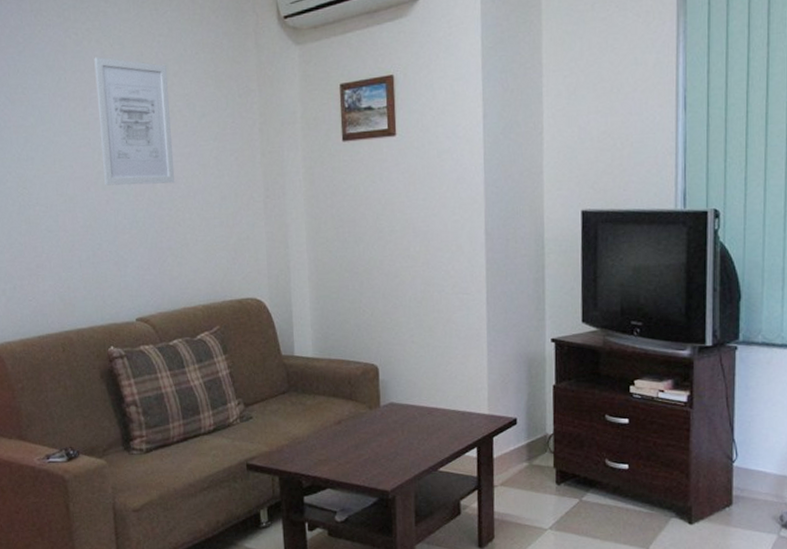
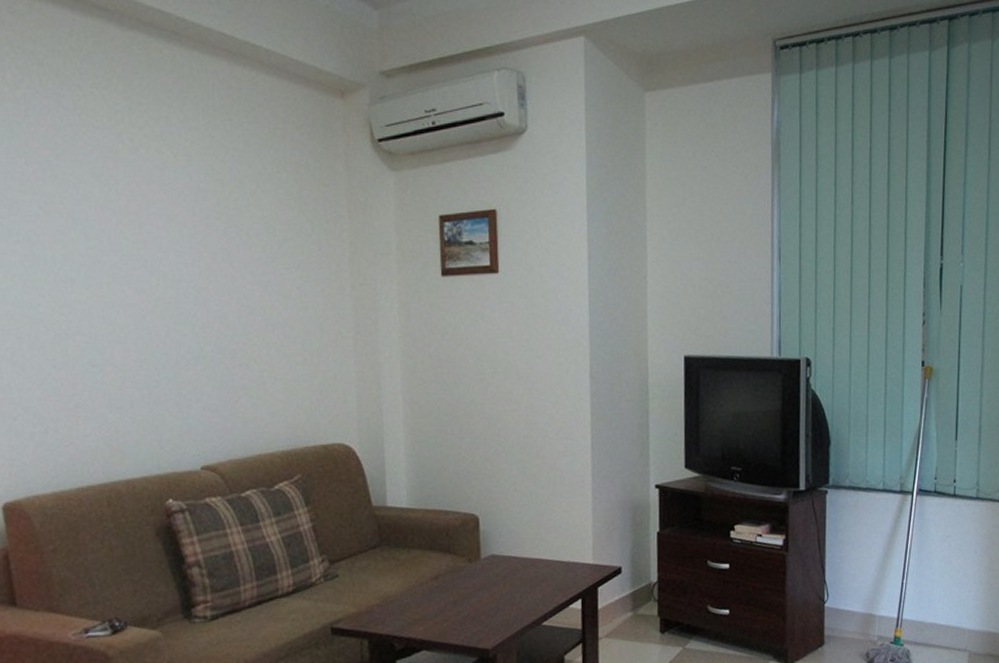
wall art: present [94,57,176,186] -> none [153,168,251,315]

